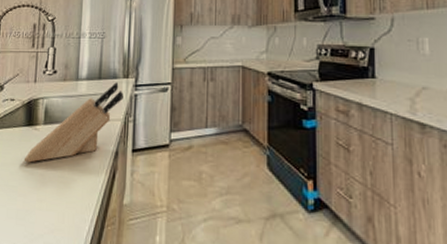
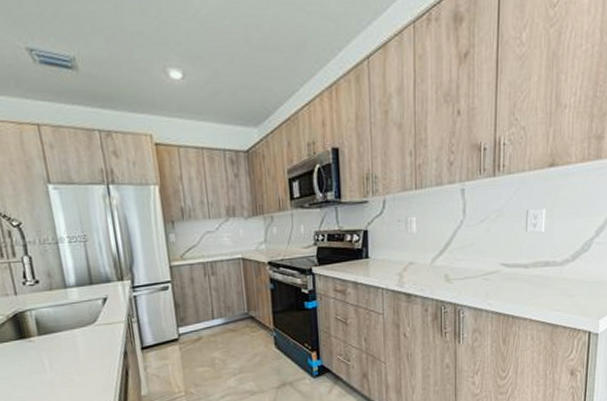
knife block: present [24,82,124,163] -> none [24,286,122,374]

